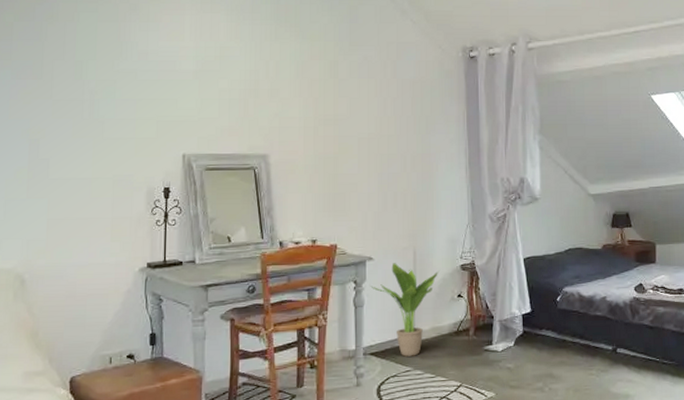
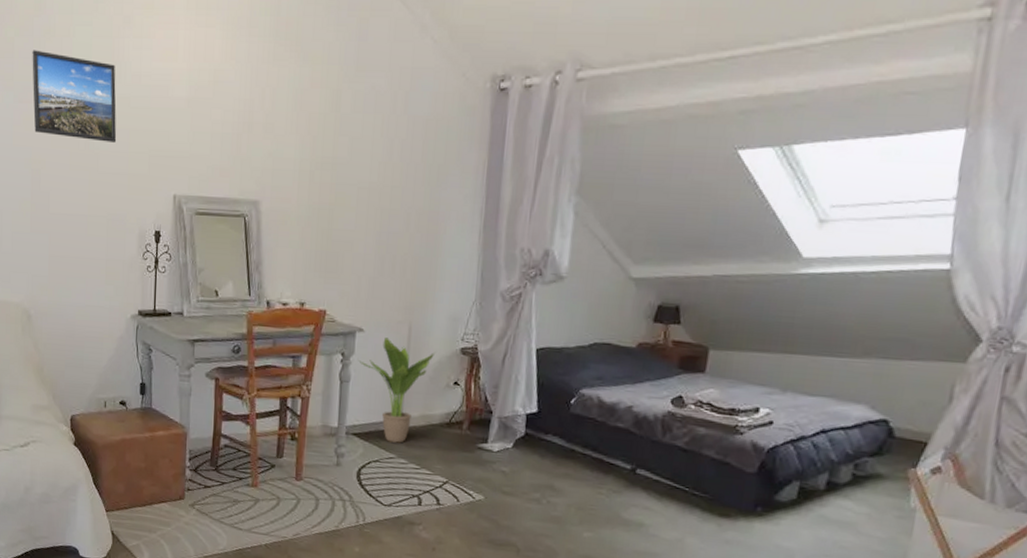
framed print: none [32,33,123,112] -> present [32,50,117,144]

